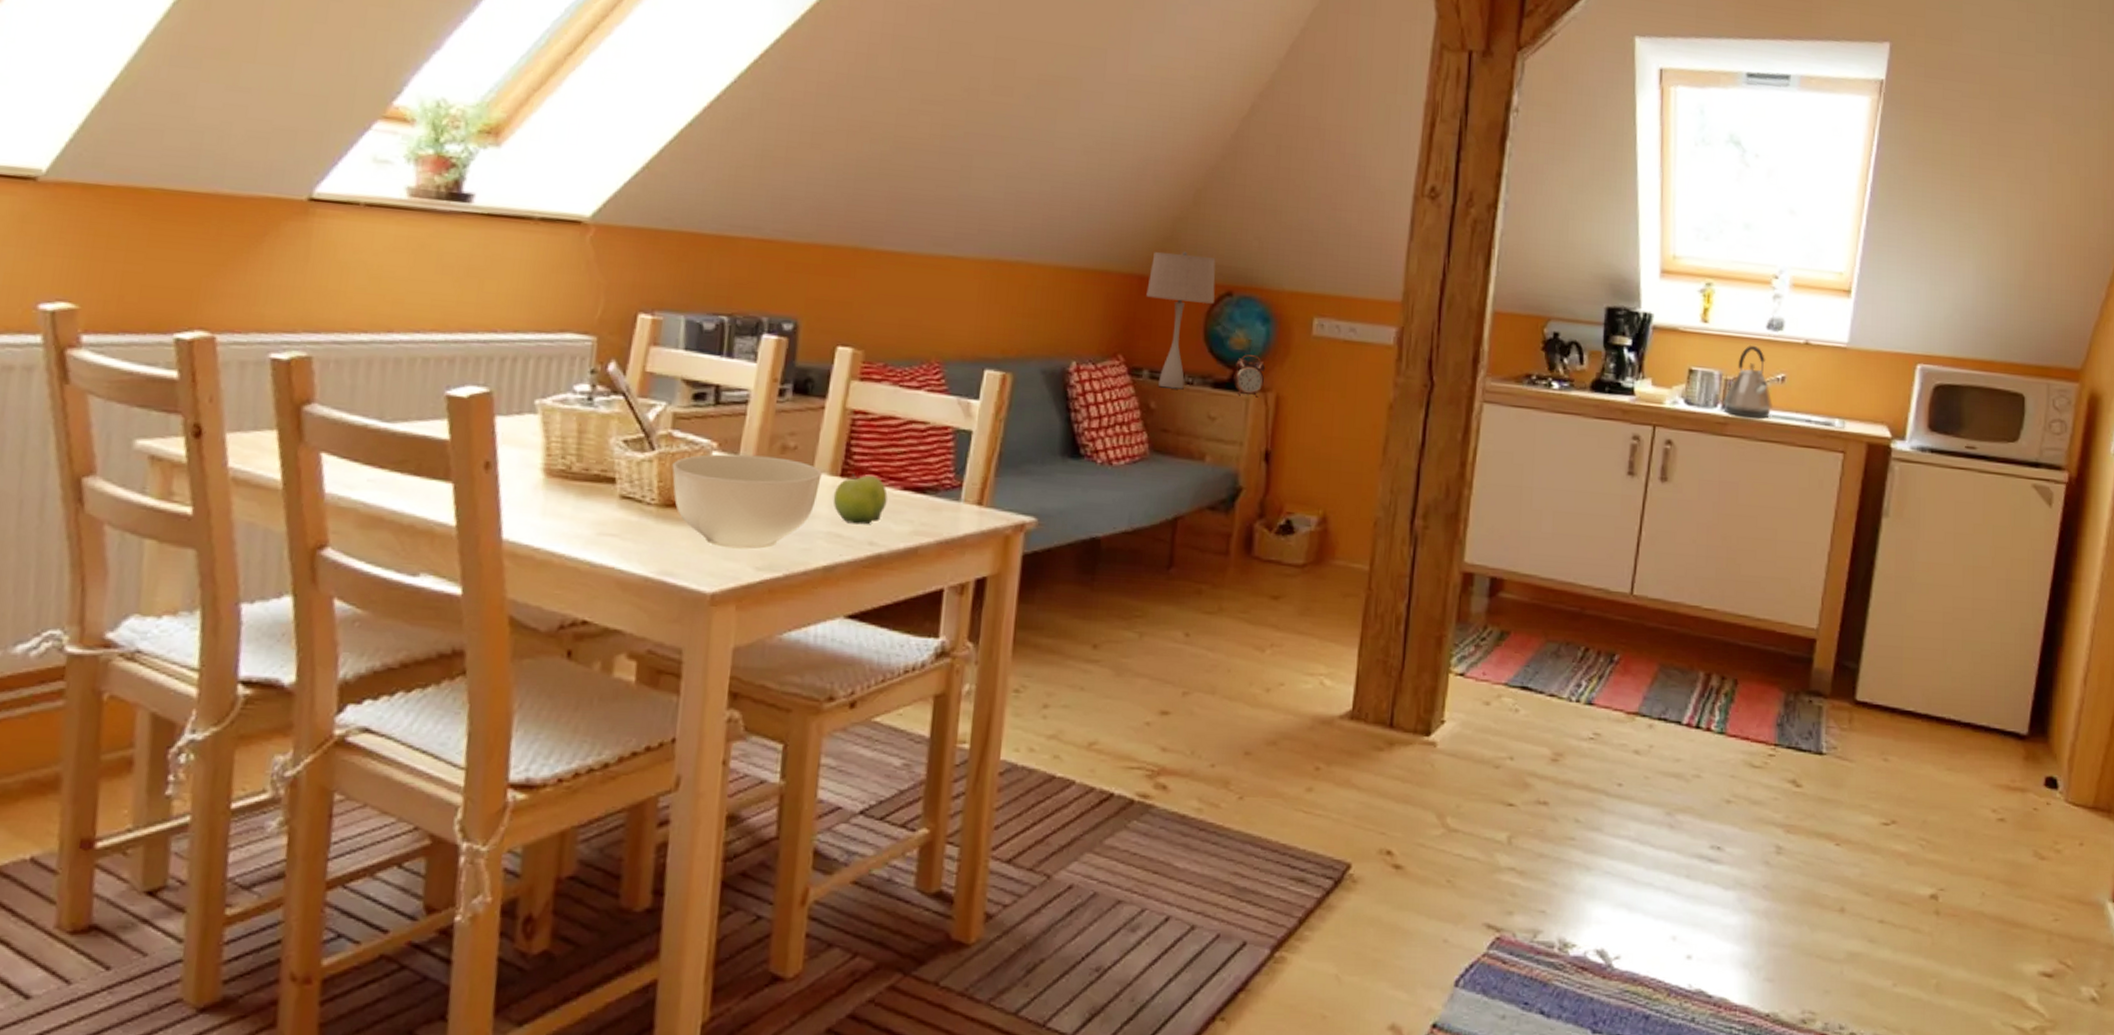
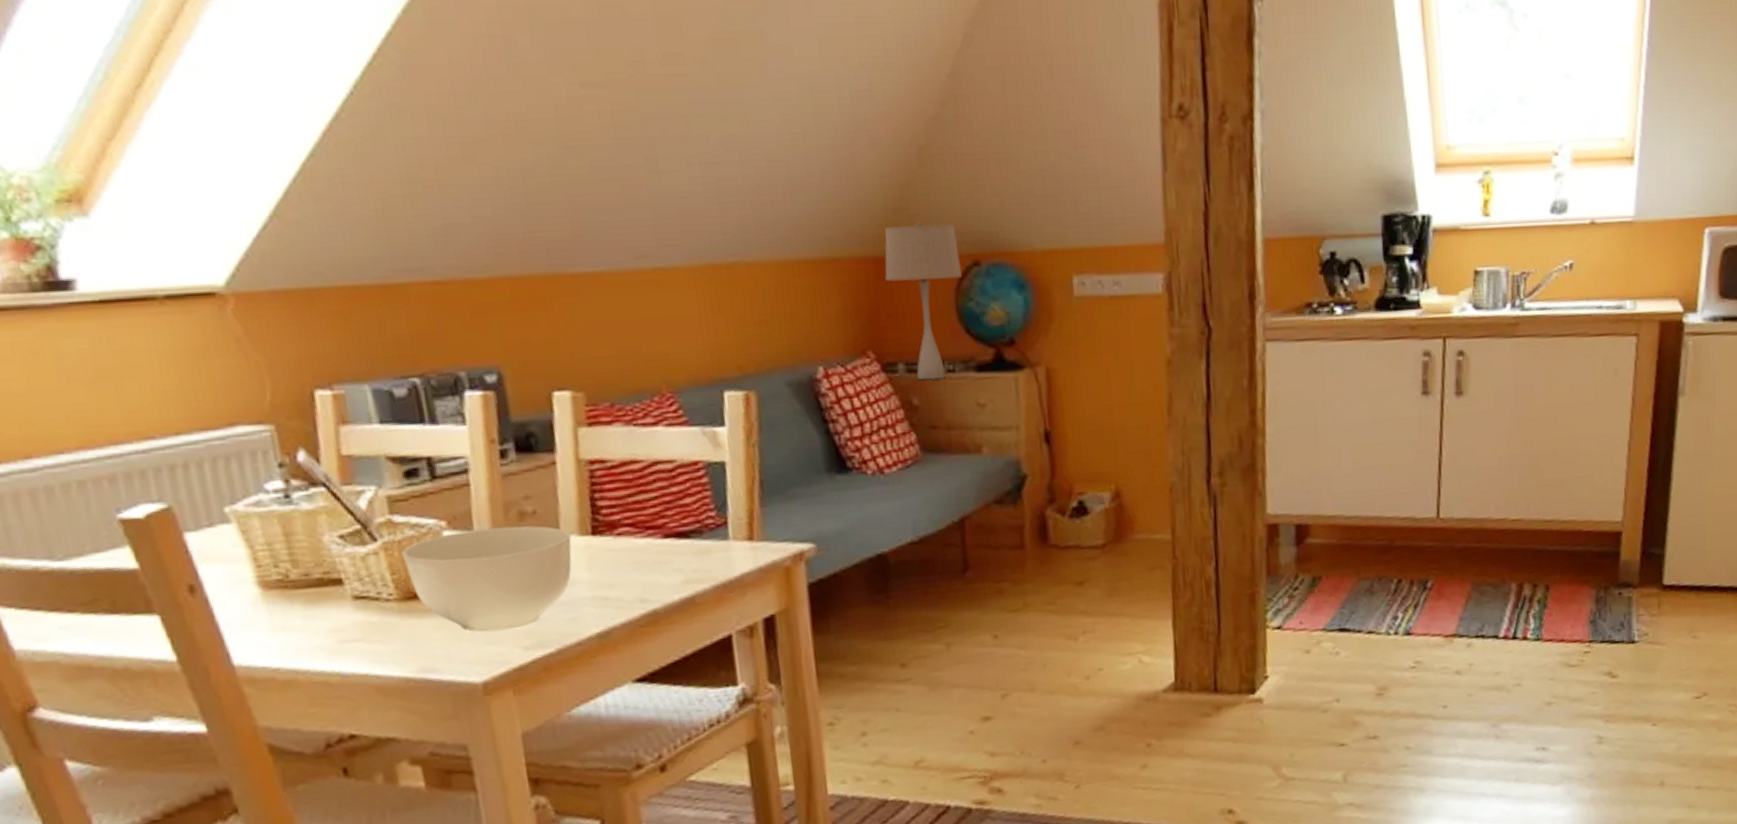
fruit: present [833,473,888,524] -> none [589,527,650,583]
alarm clock: present [1233,354,1266,398] -> none [997,328,1031,376]
kettle: present [1724,344,1773,420] -> none [1513,233,1562,316]

